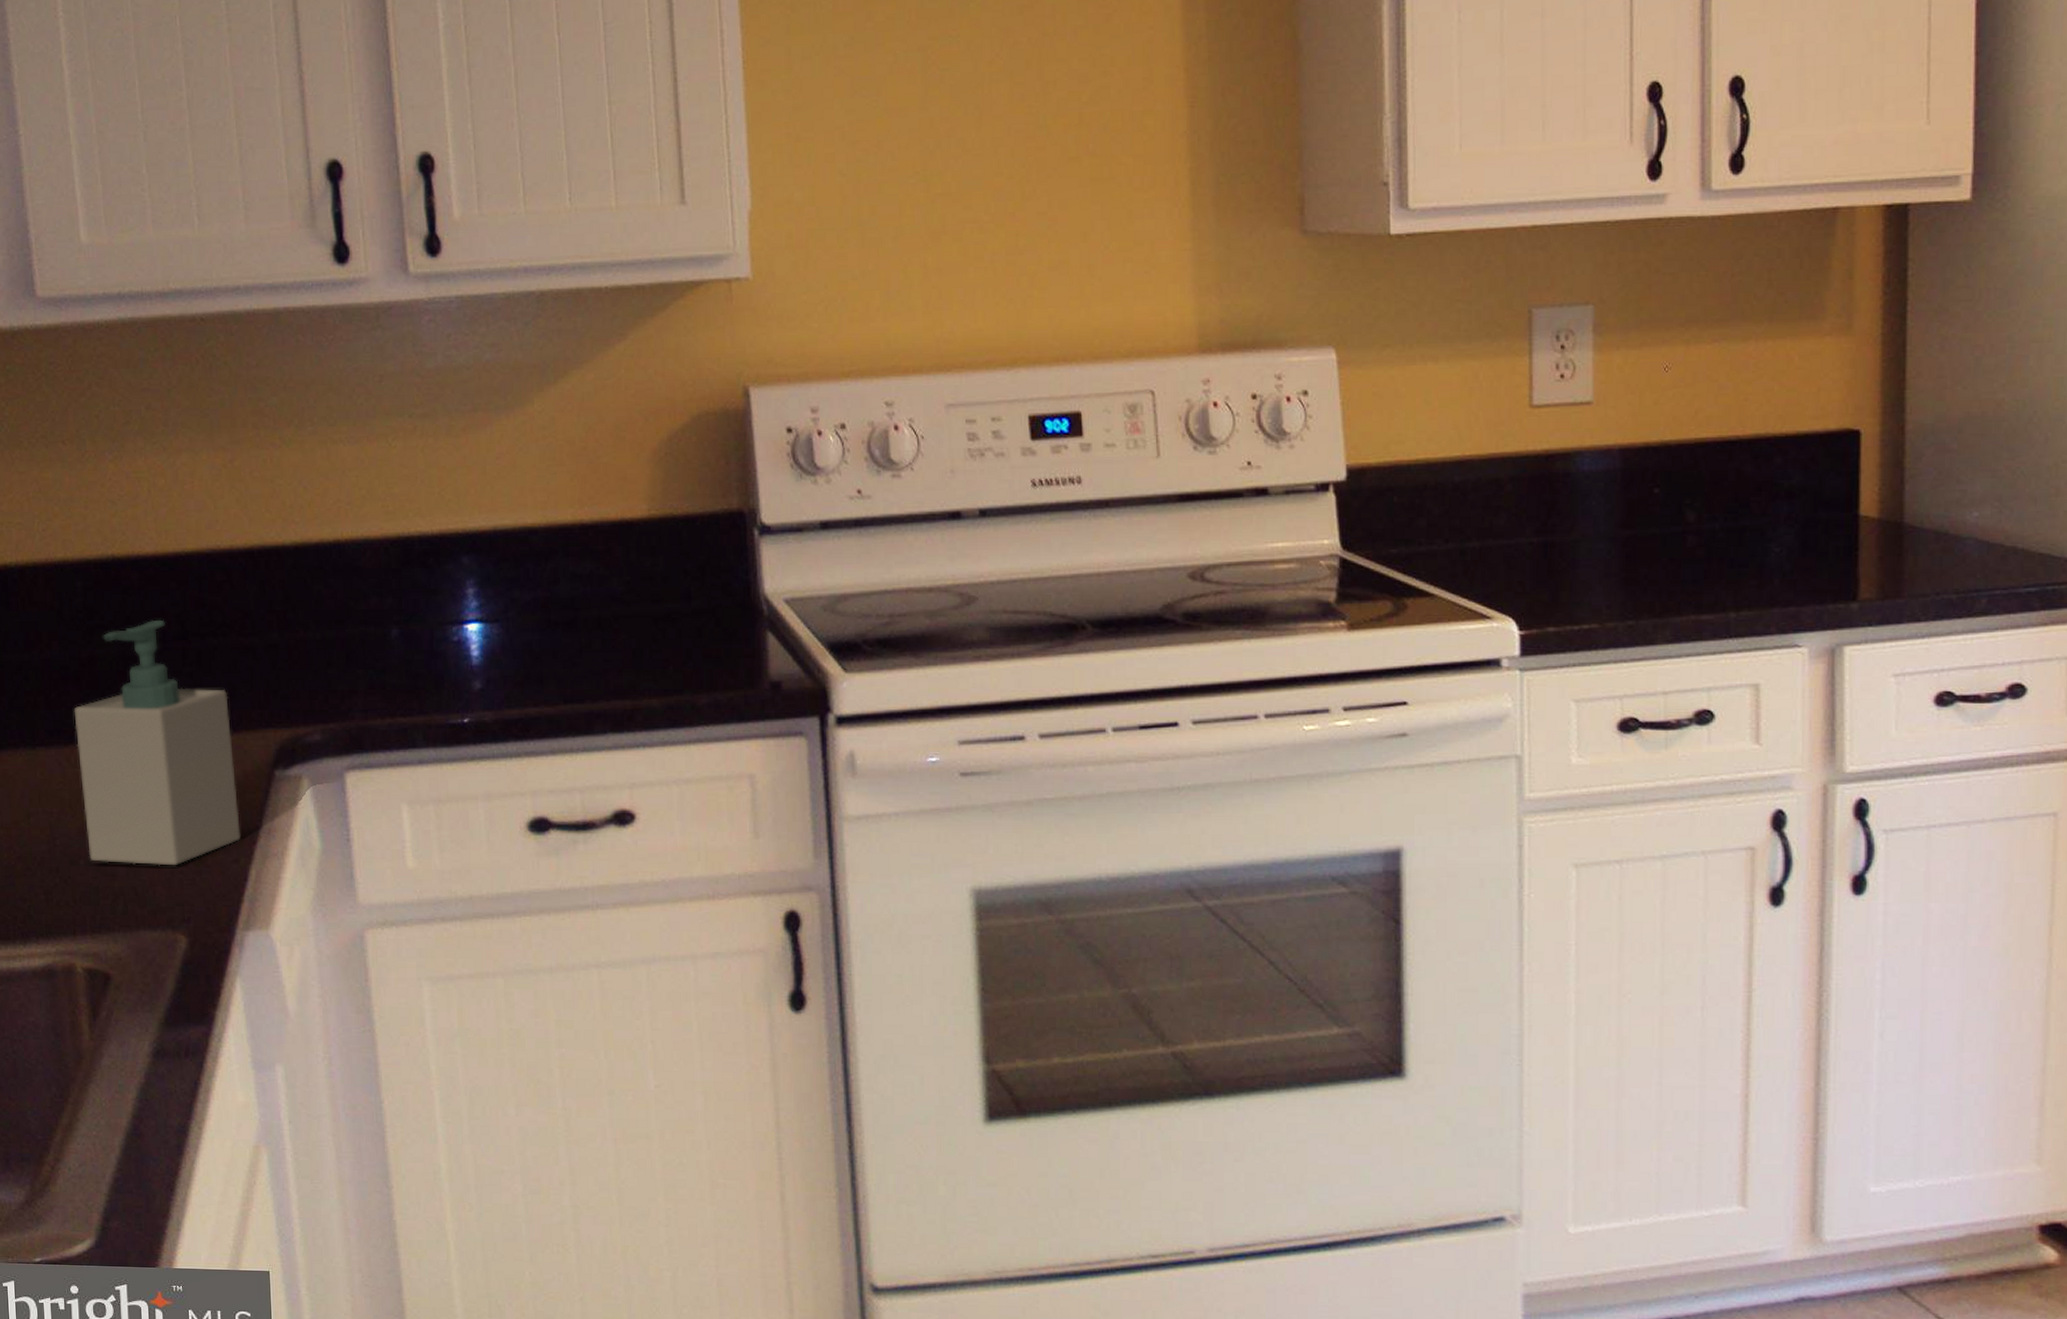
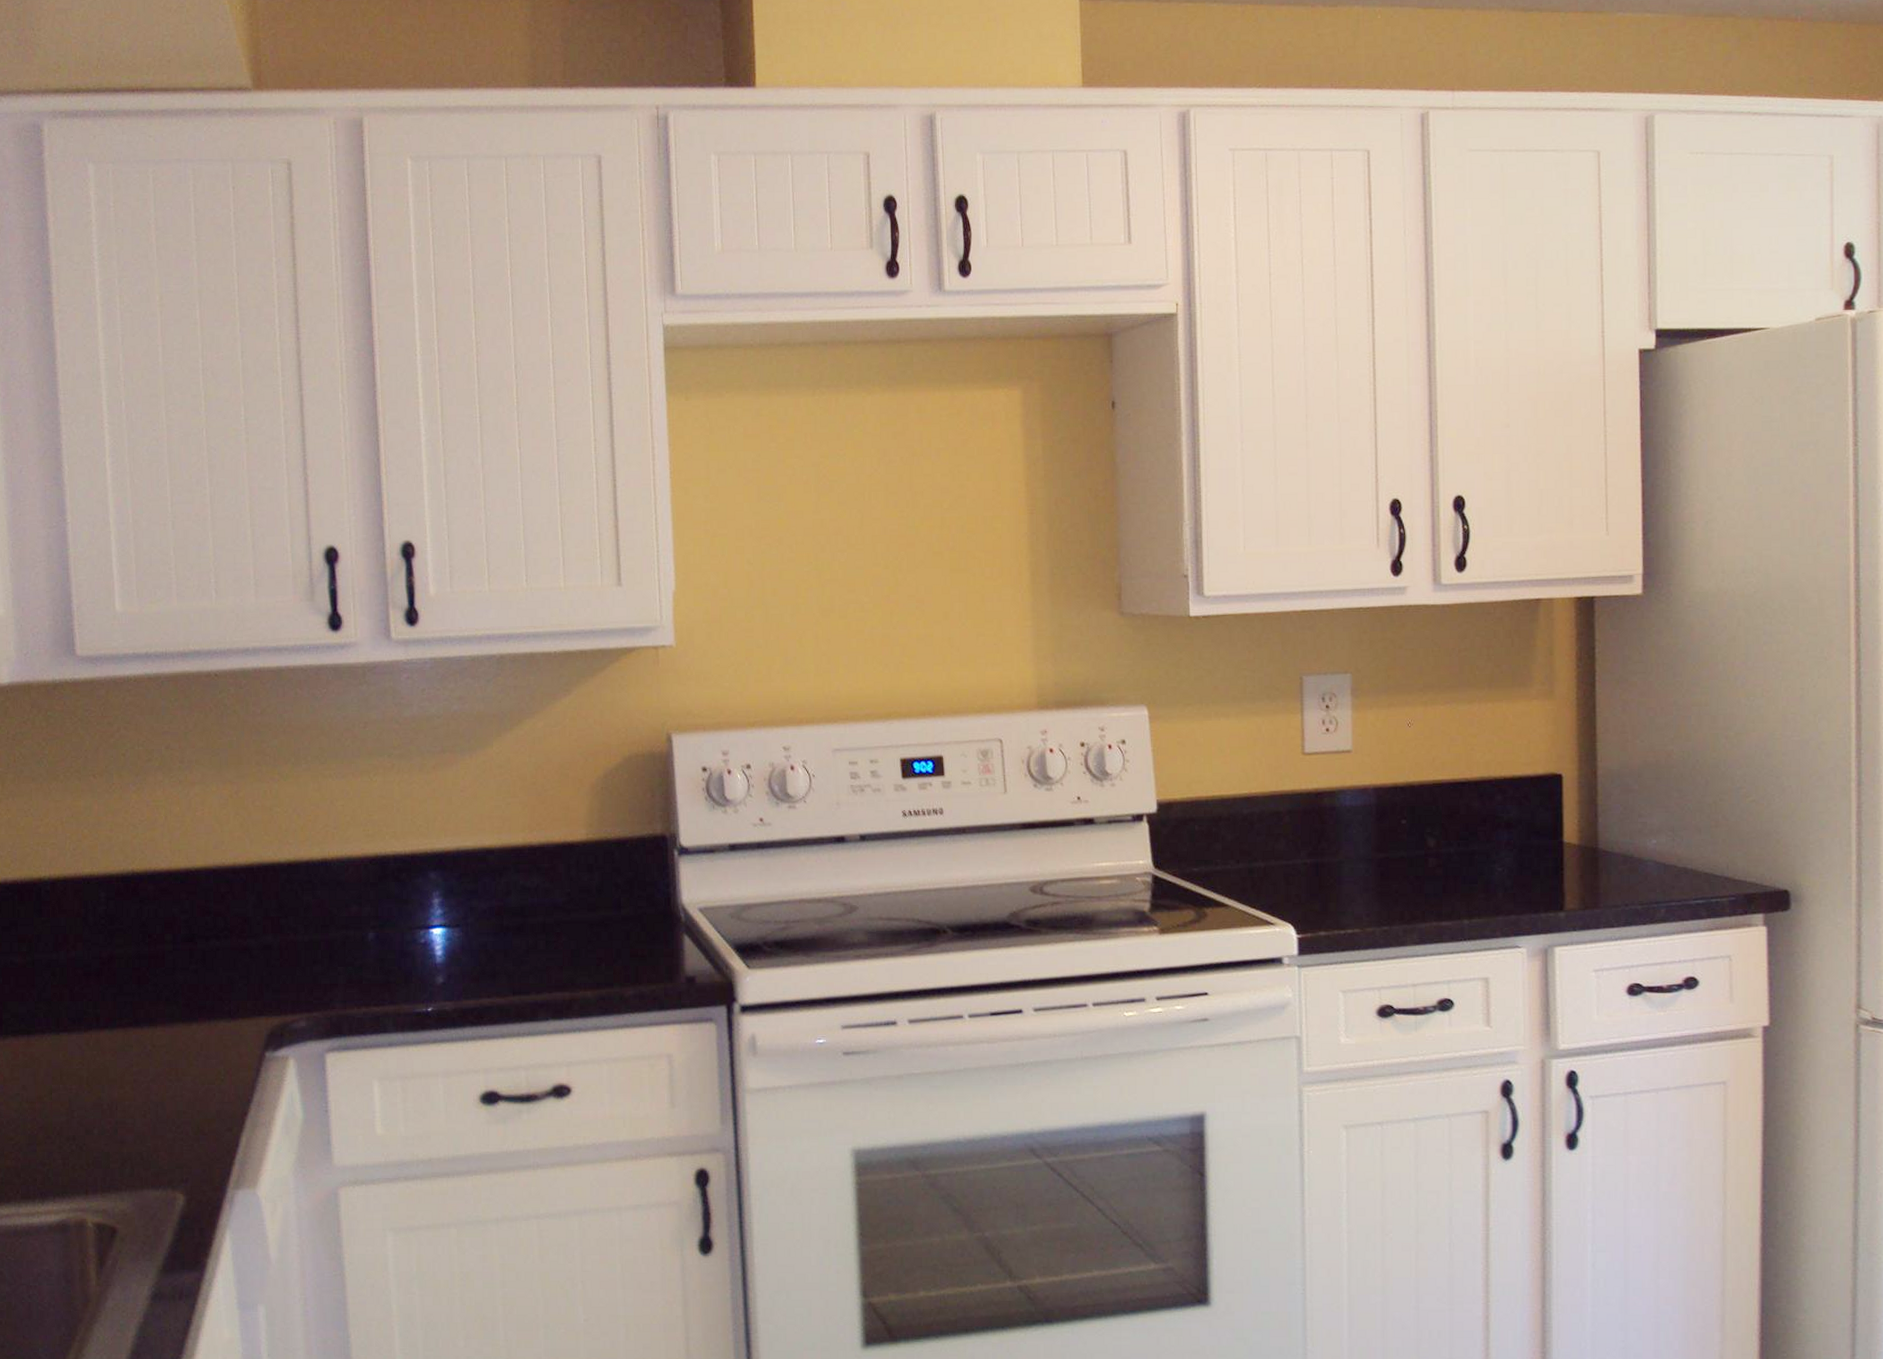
soap bottle: present [74,619,241,866] -> none [94,924,234,1134]

